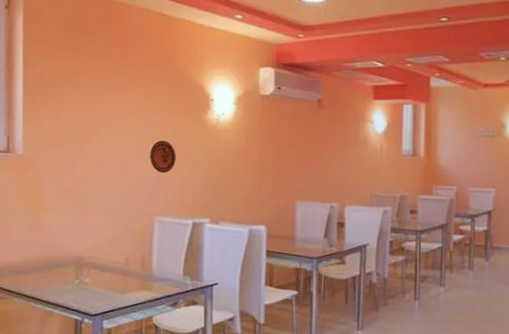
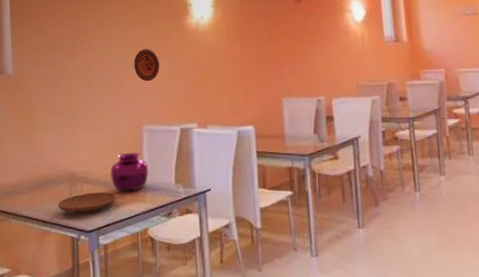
plate: none [63,277,124,298] -> present [58,192,117,214]
vase: none [119,241,157,280] -> present [111,152,148,192]

